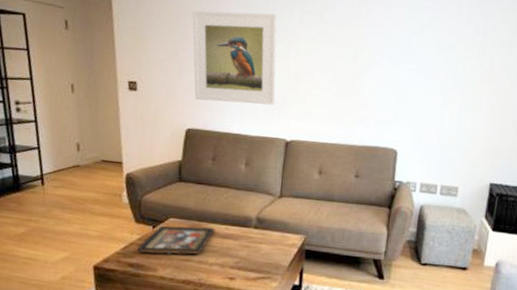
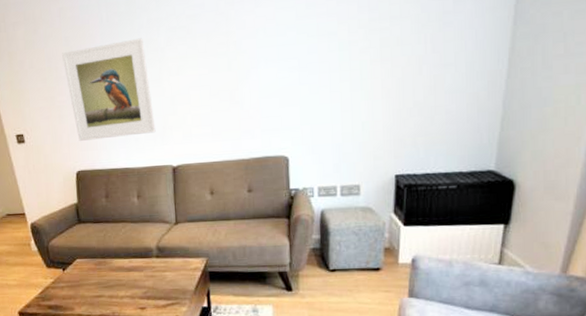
decorative tray: present [137,225,215,254] -> none [53,262,120,295]

